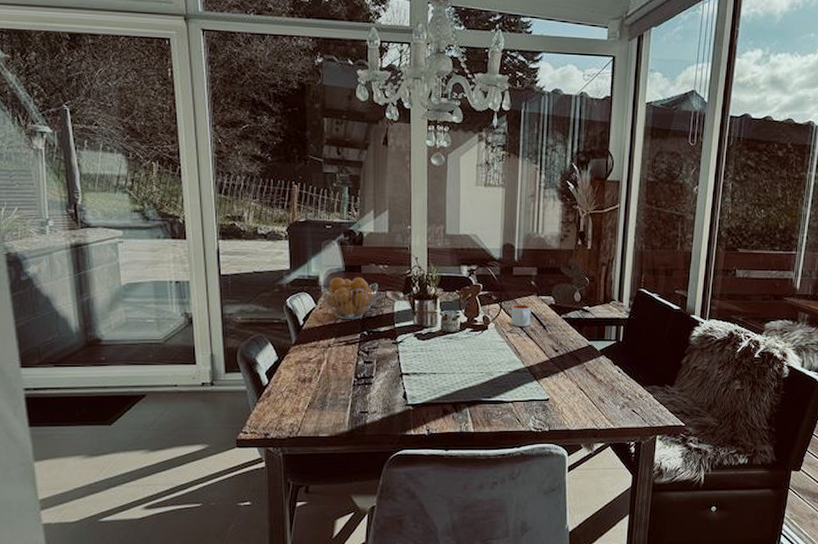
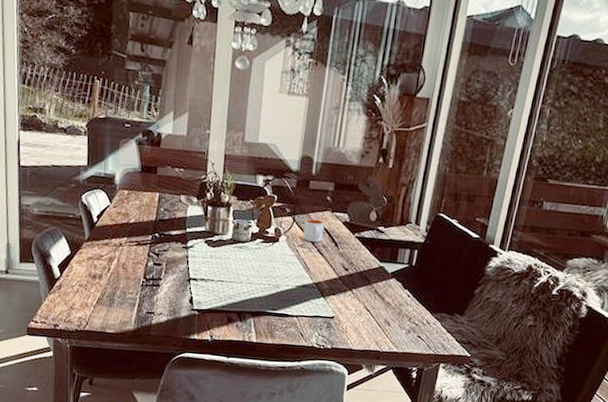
fruit basket: present [320,276,378,320] -> none [115,177,173,221]

